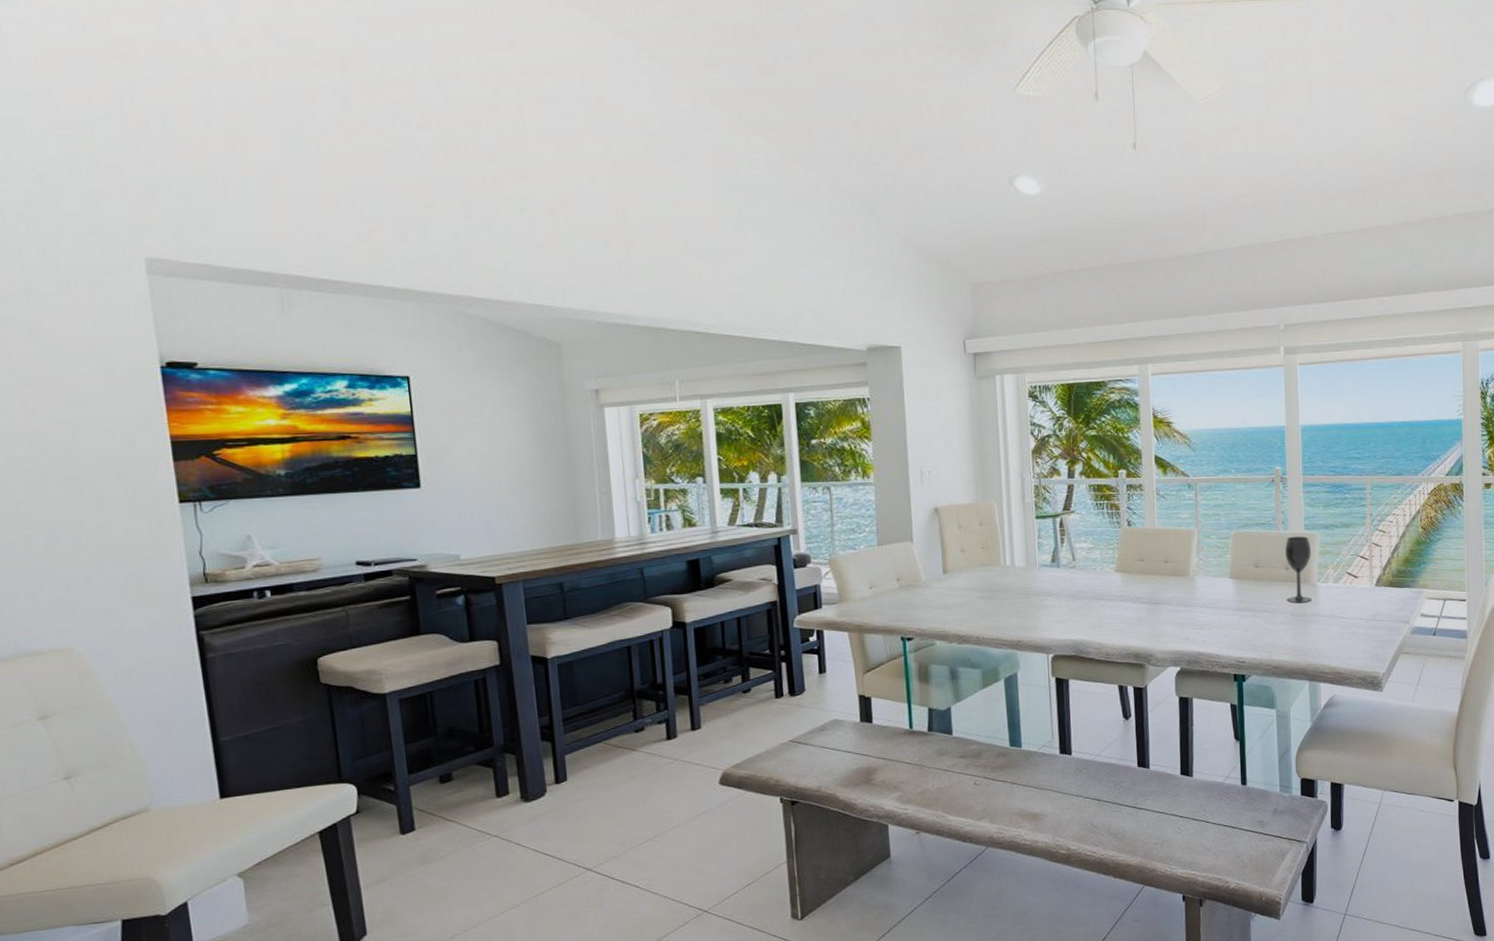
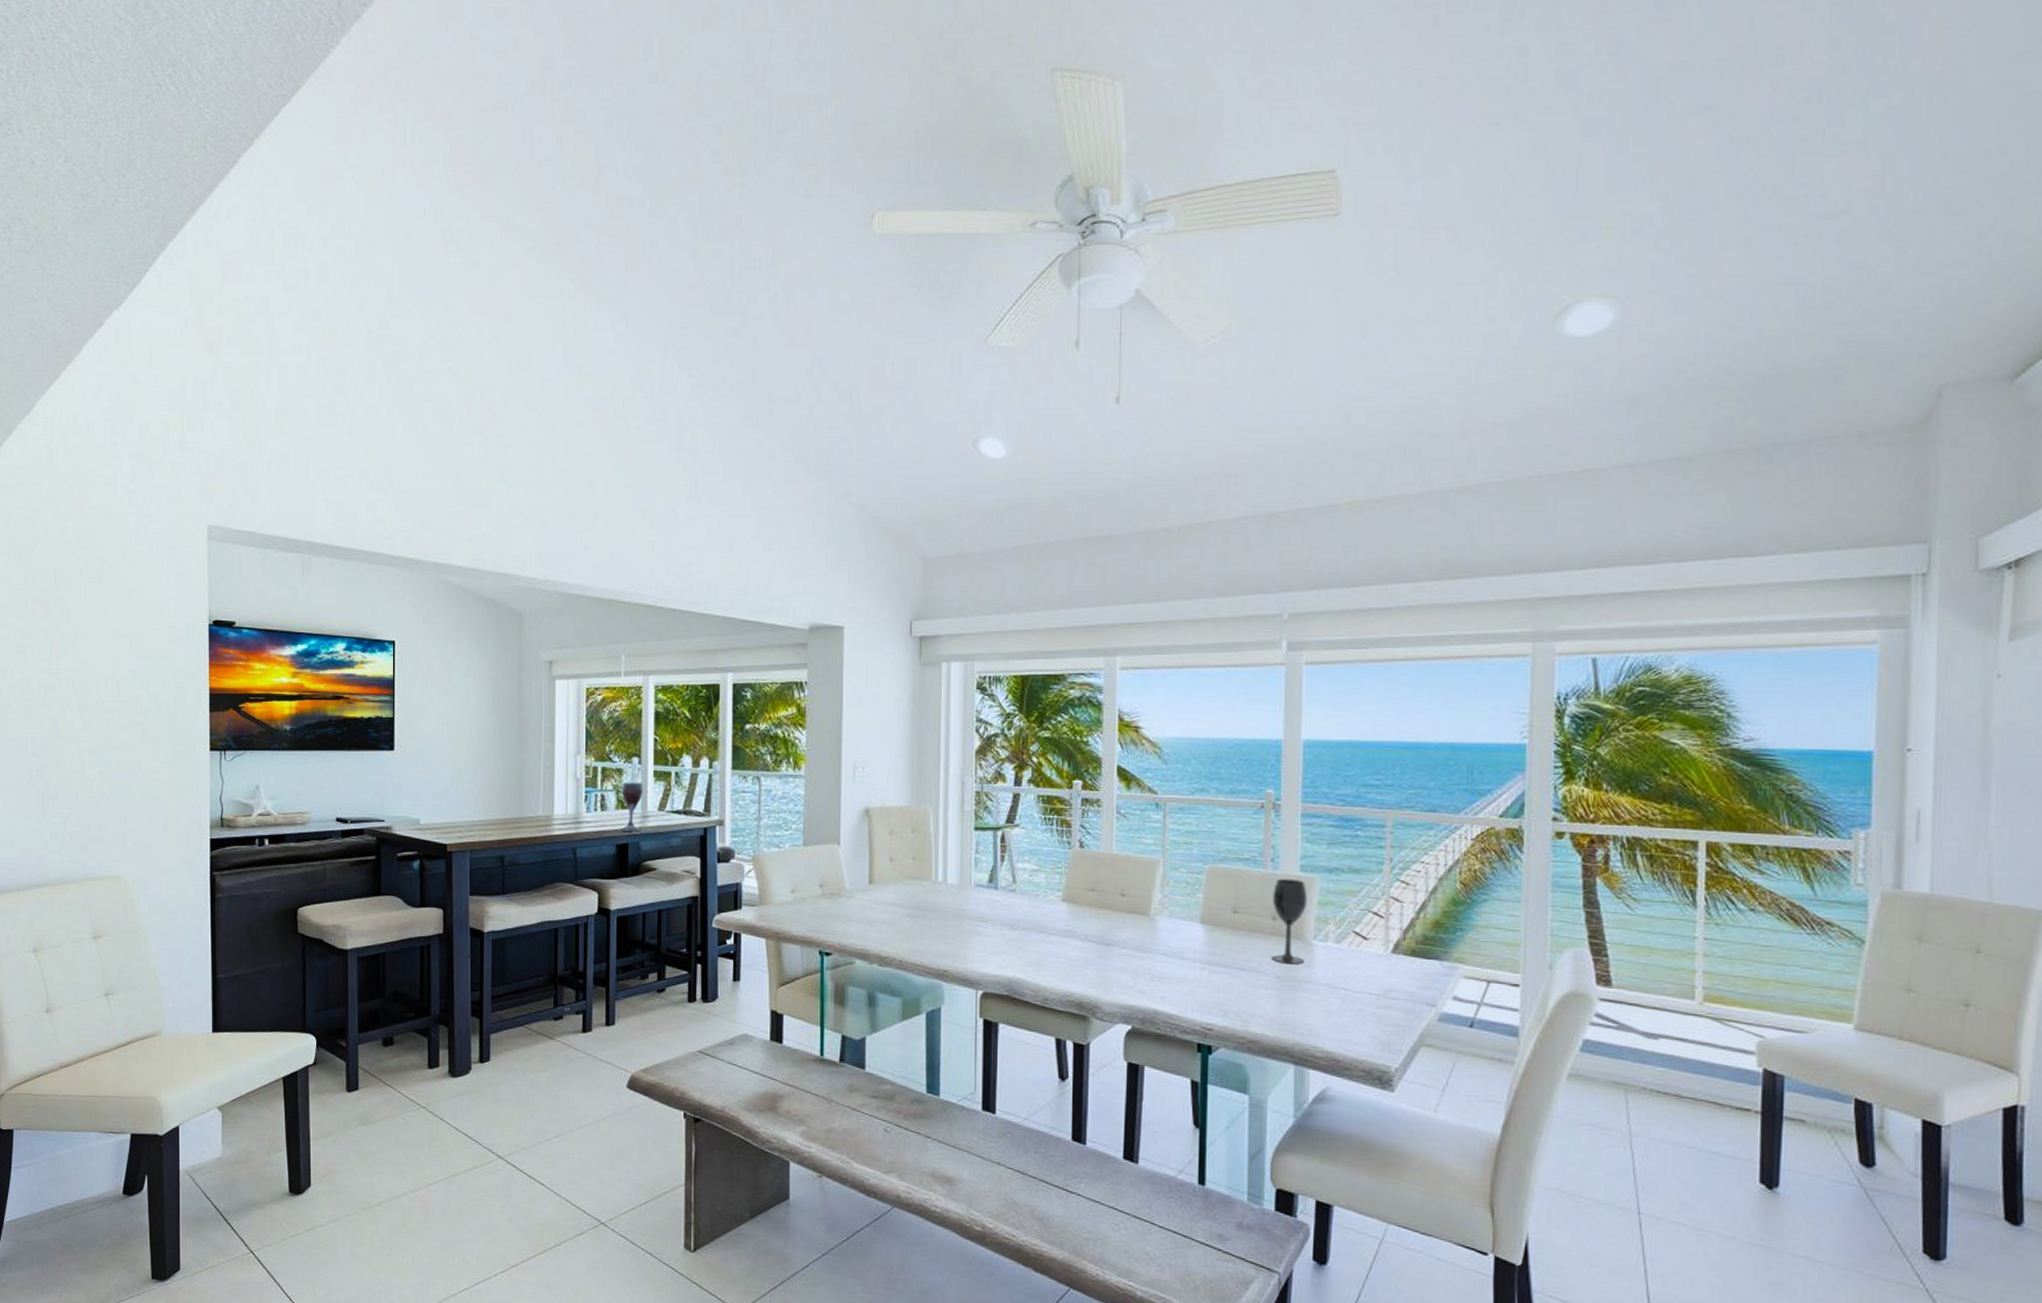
cup: none [688,500,711,548] -> present [621,782,643,832]

